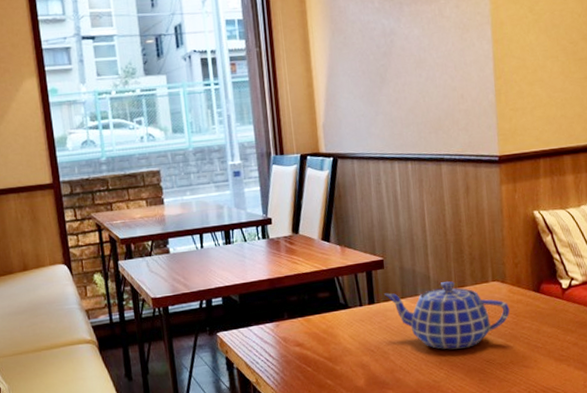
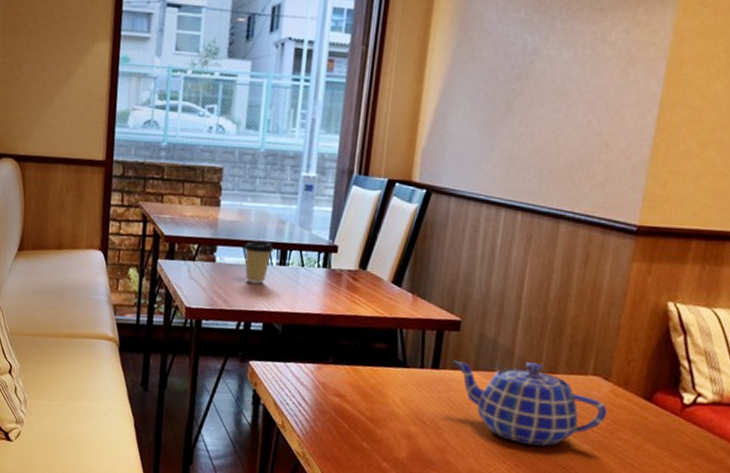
coffee cup: none [191,226,219,265] -> present [243,240,274,284]

